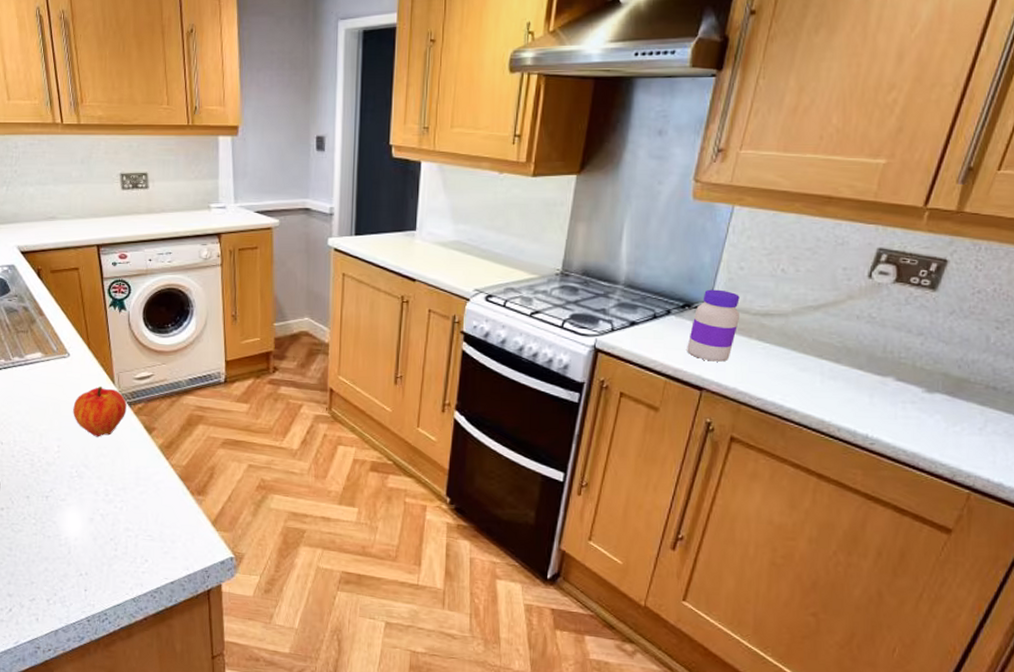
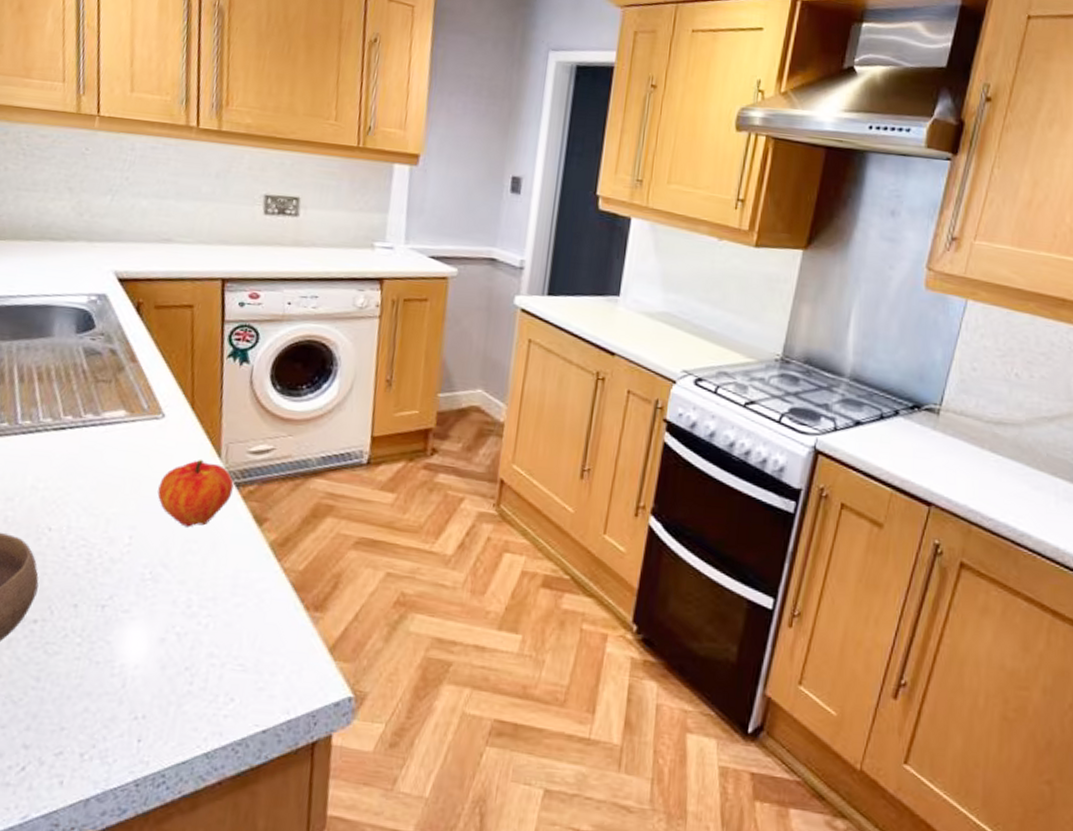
jar: present [687,289,740,362] -> none [915,390,972,474]

